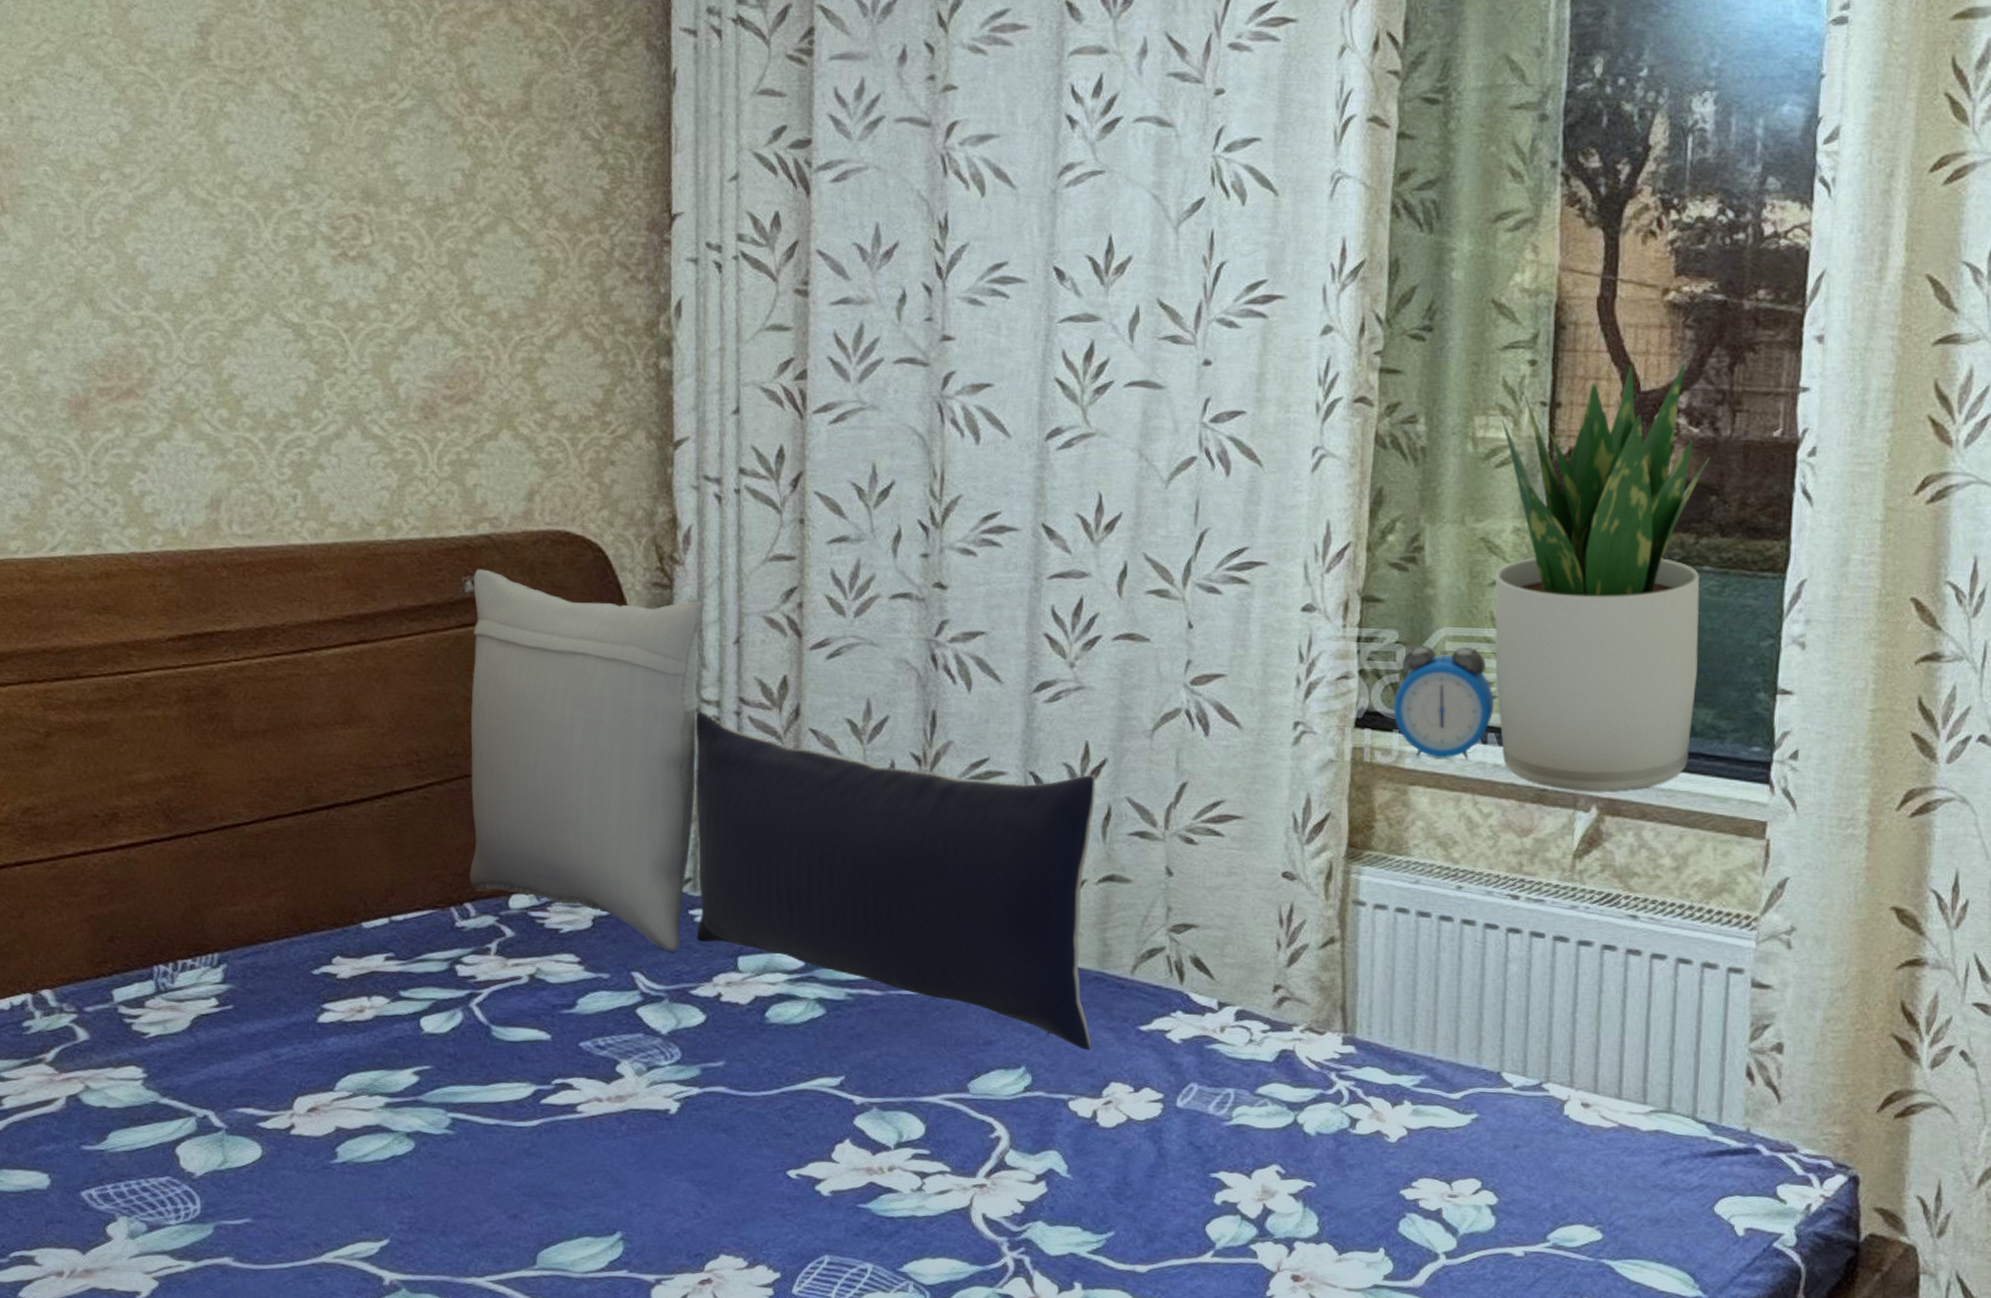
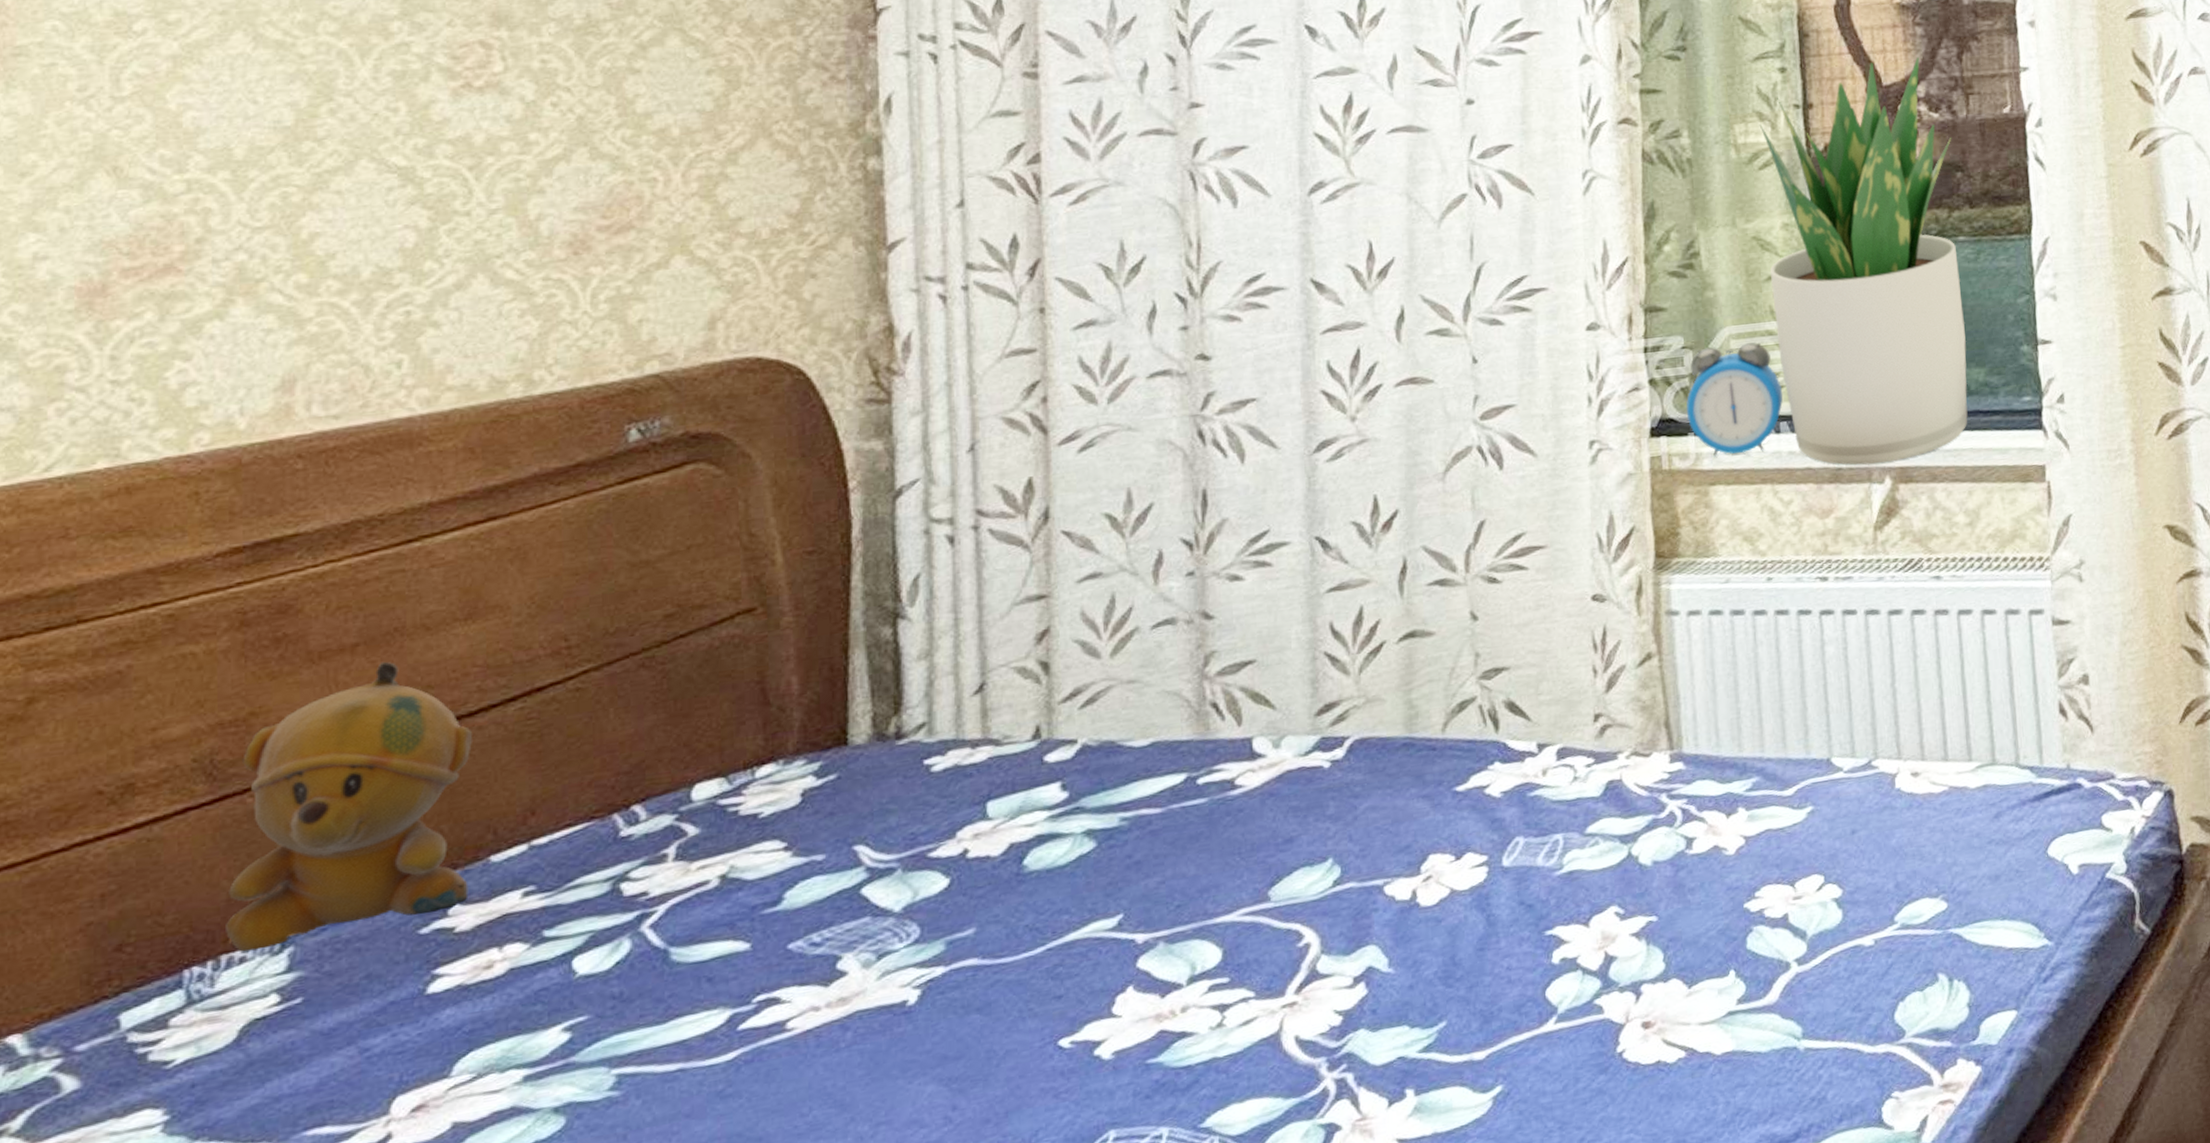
stuffed bear: none [181,748,349,961] -> present [226,661,472,952]
pillow: present [469,569,700,953] -> none [637,412,927,814]
pillow: present [695,711,1096,1051] -> none [924,529,1405,827]

